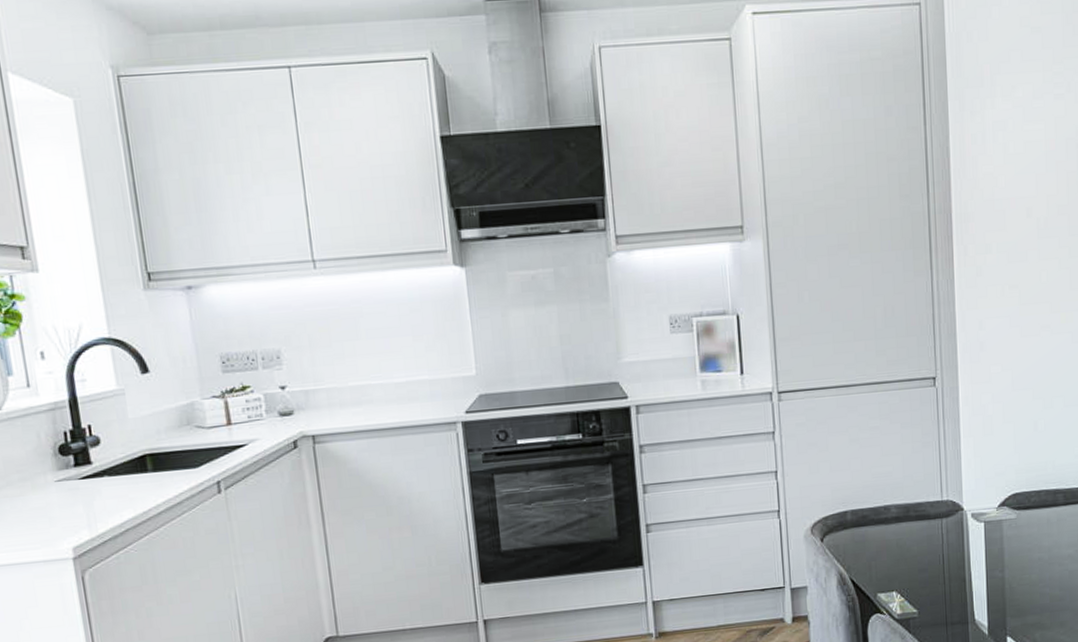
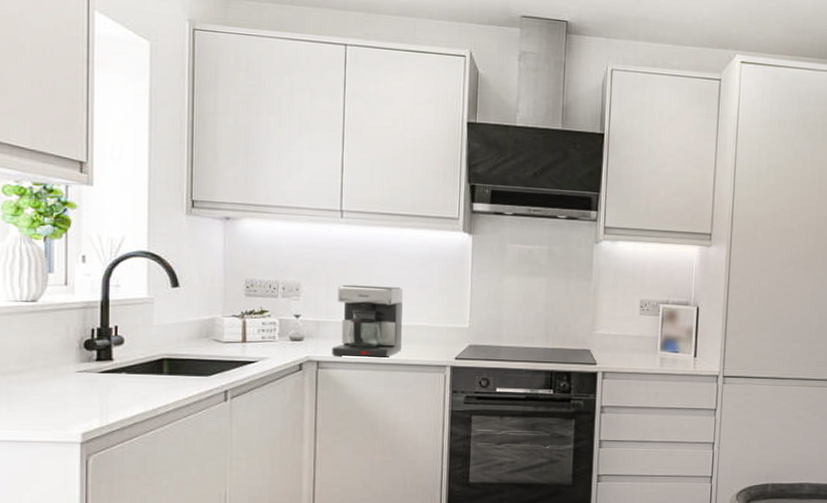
coffee maker: none [322,339,405,428] -> present [332,284,403,358]

